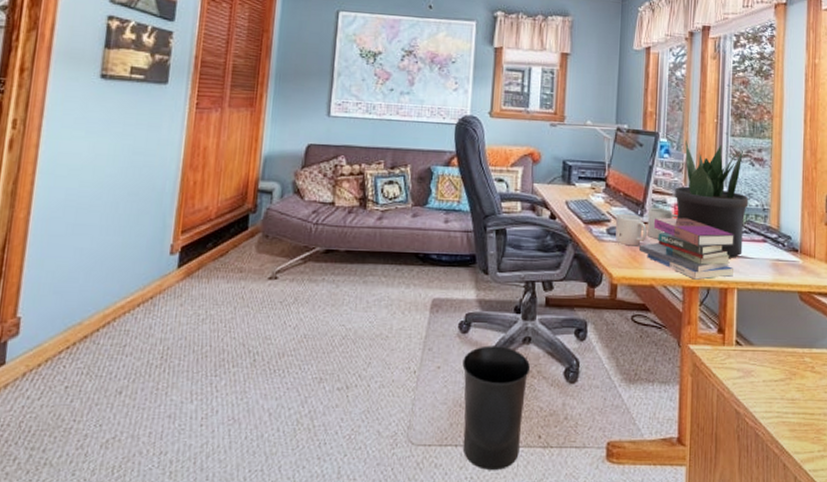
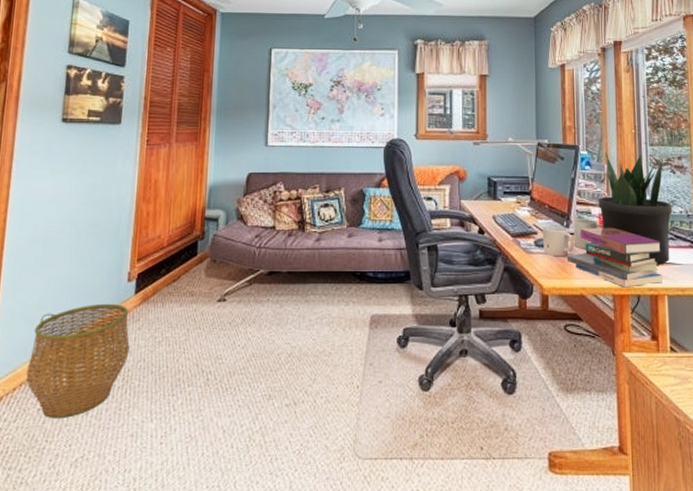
basket: none [52,276,171,397] -> present [26,303,131,418]
waste bin: present [462,345,531,470] -> none [403,359,469,482]

